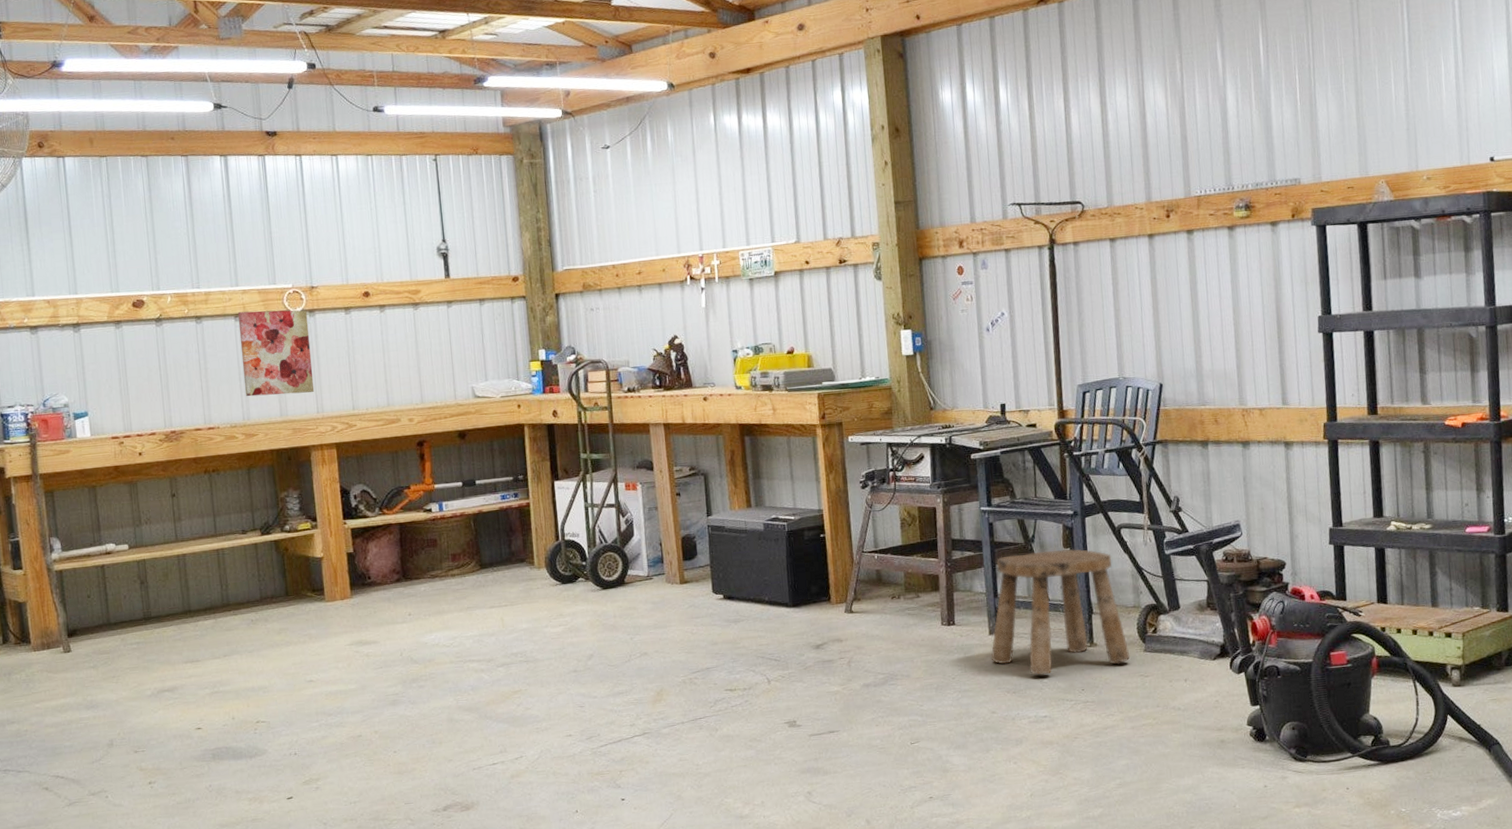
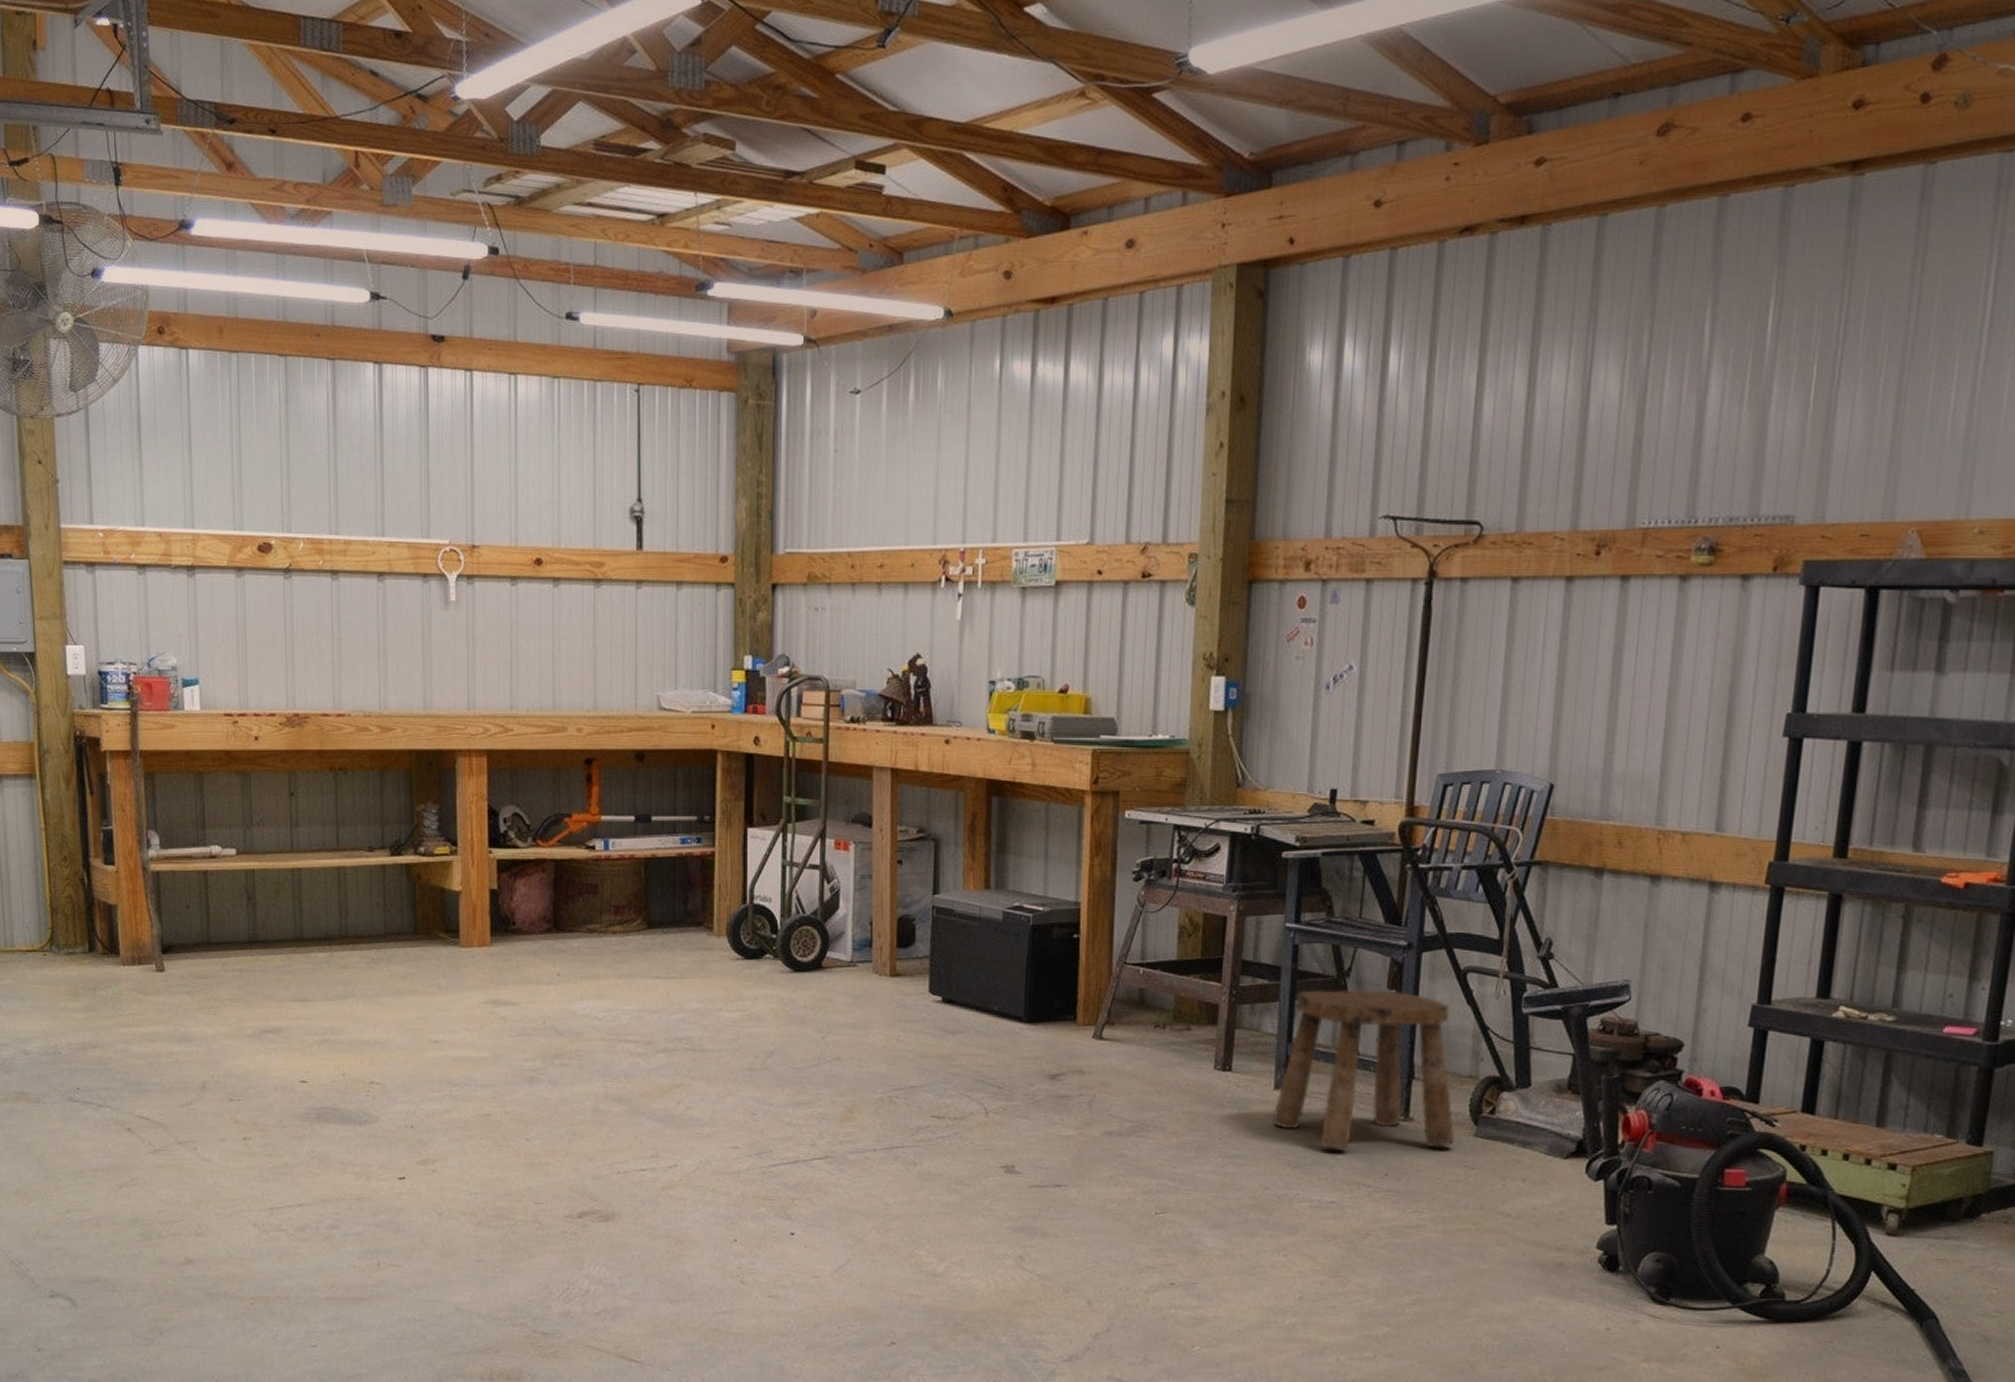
wall art: present [237,309,315,397] -> none [381,569,467,683]

